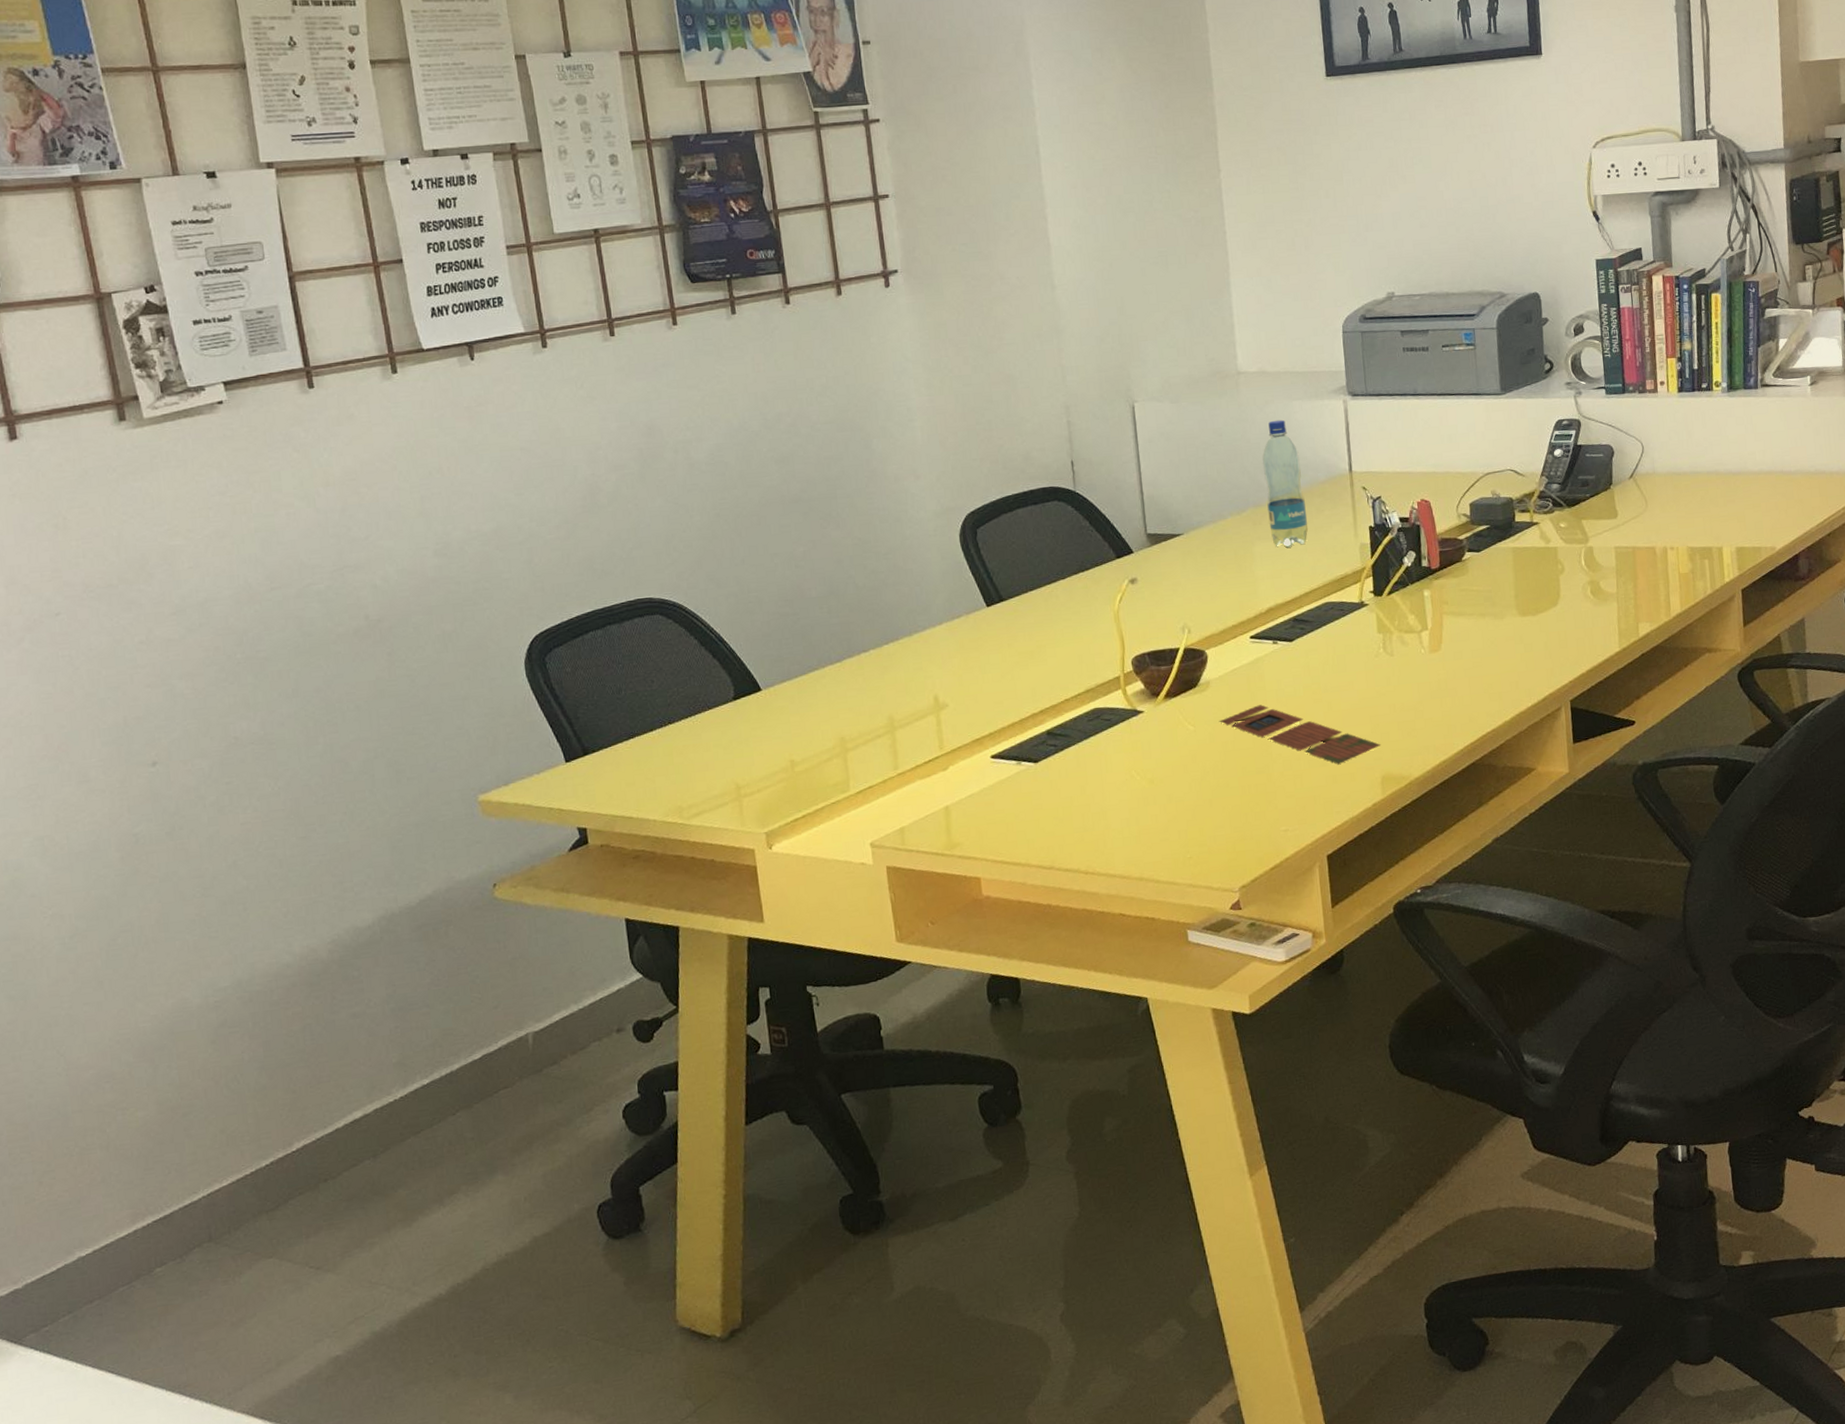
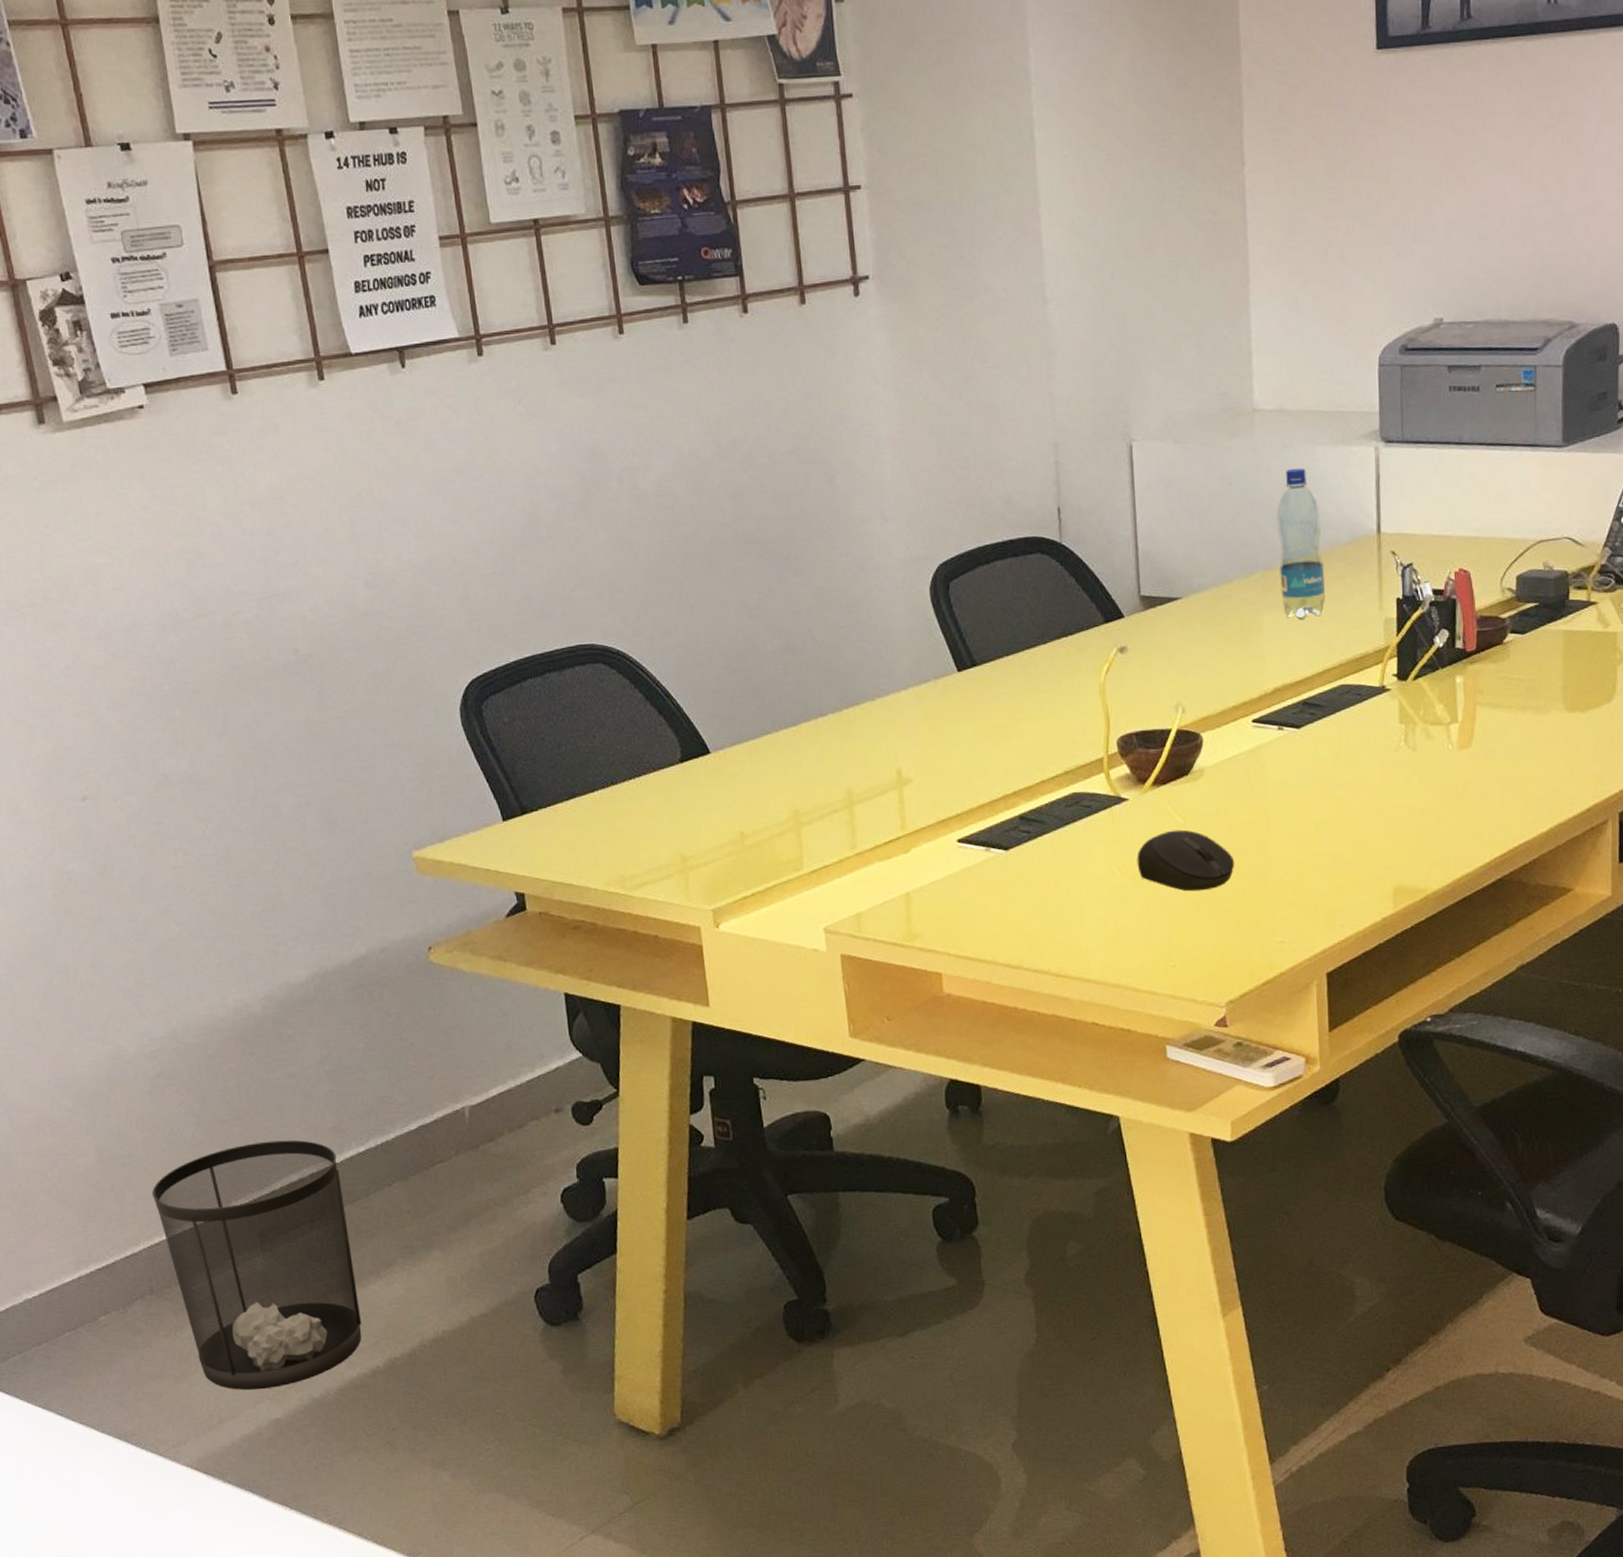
waste bin: none [212,1077,425,1331] -> present [151,1140,362,1391]
computer mouse: none [1153,735,1241,790] -> present [1137,829,1235,892]
papers: present [1218,705,1381,764] -> none [1212,799,1396,871]

